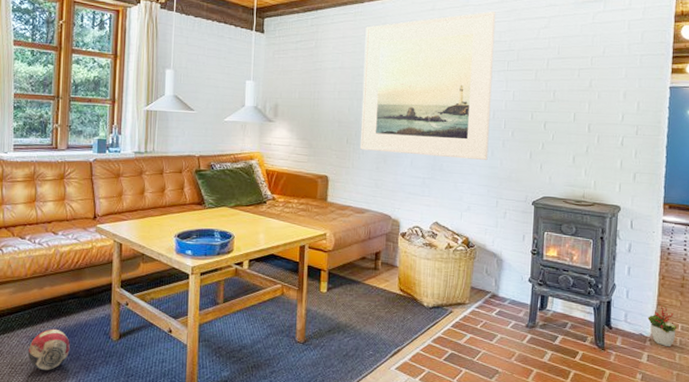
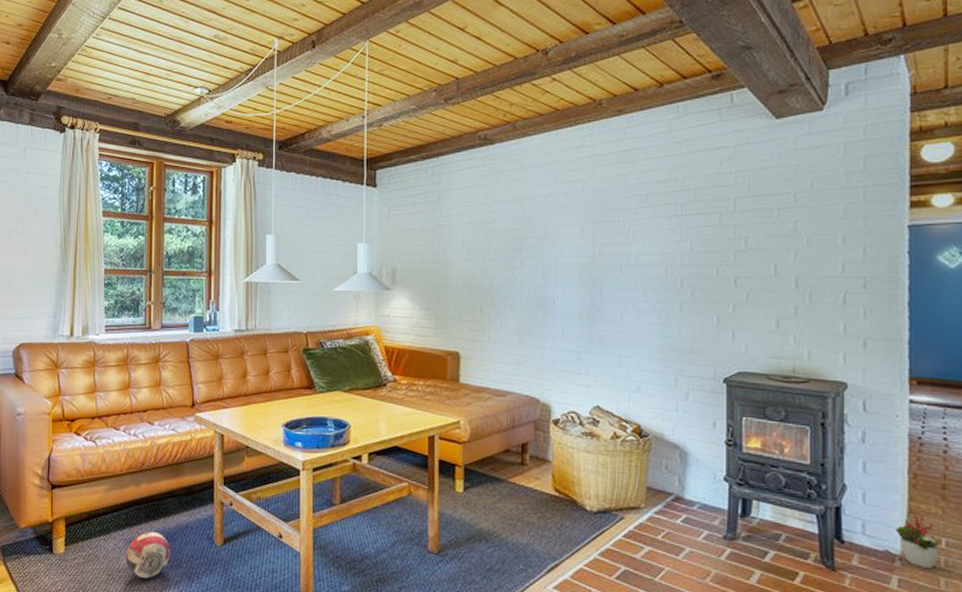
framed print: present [359,11,496,161] -> none [496,144,663,329]

